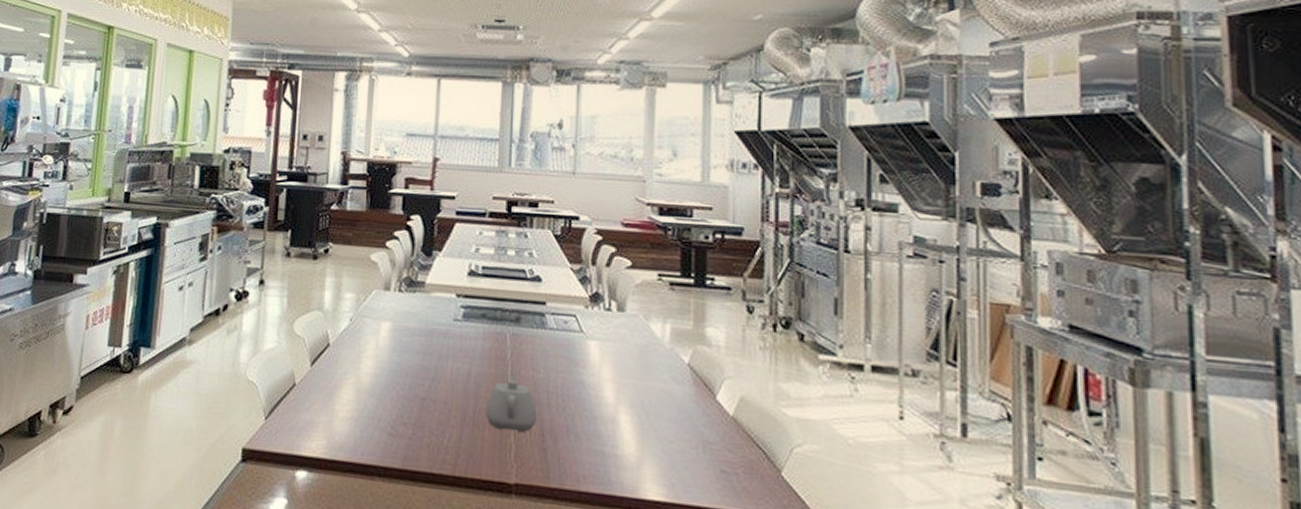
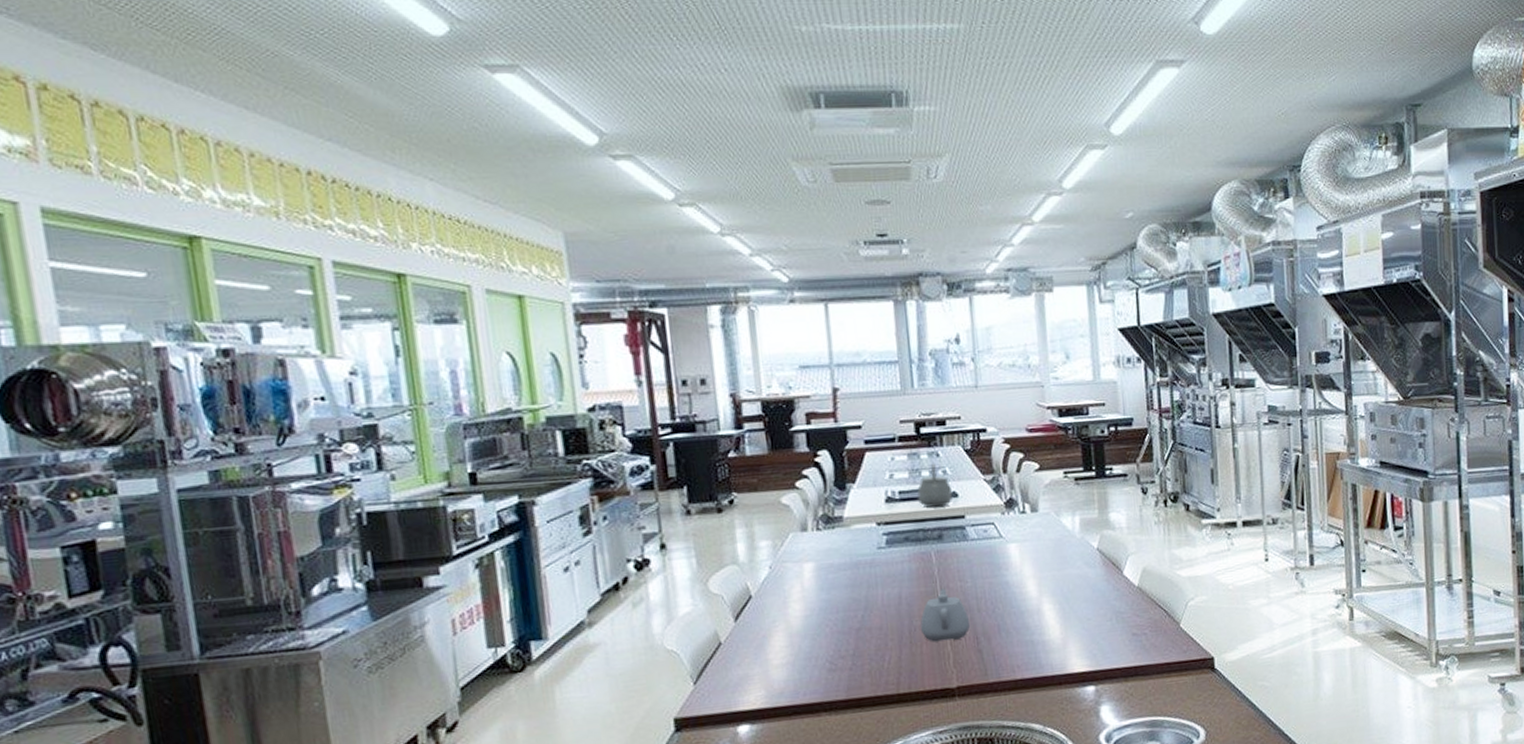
tea kettle: none [500,243,535,289] -> present [917,463,952,508]

